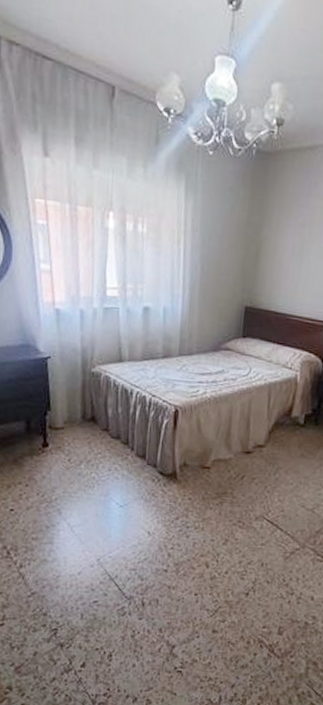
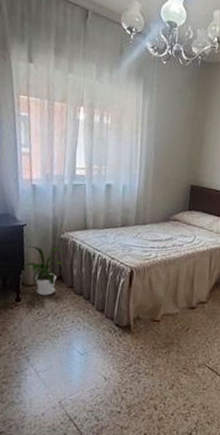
house plant: none [48,382,99,440] -> present [22,246,66,296]

